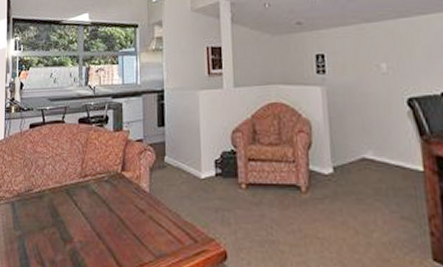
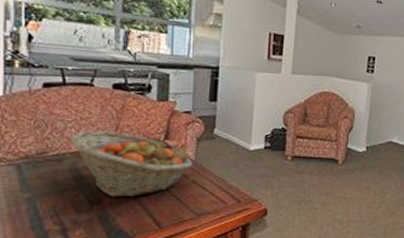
fruit basket: none [48,166,148,236] -> present [69,130,193,198]

